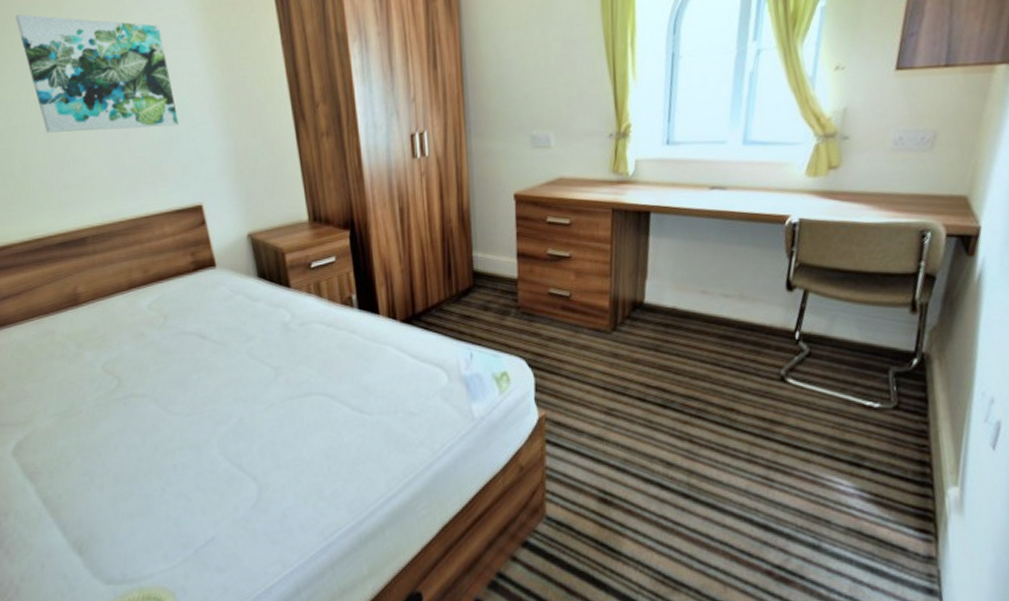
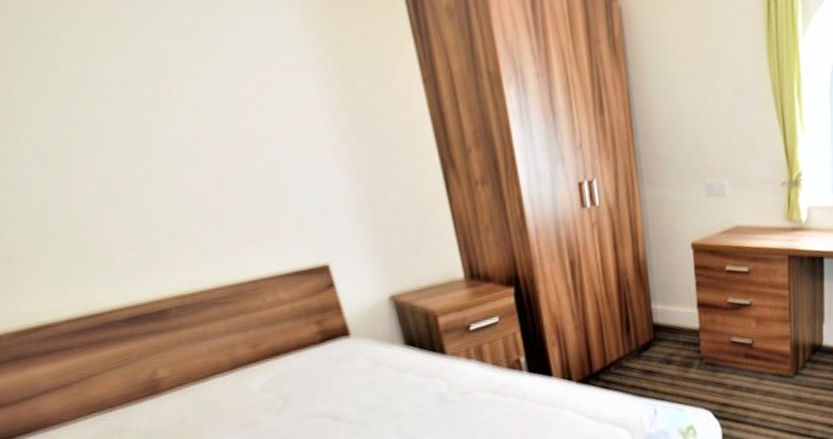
wall art: present [15,14,179,133] -> none [47,31,293,181]

